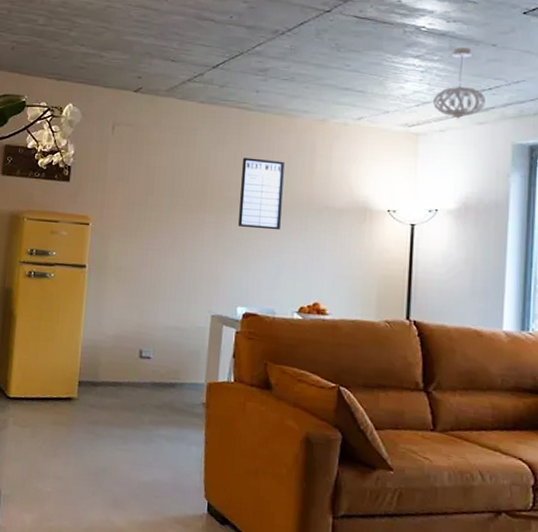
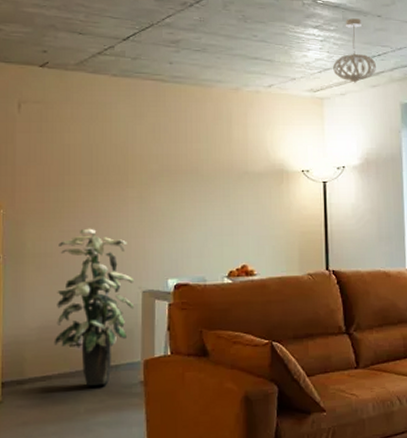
indoor plant: none [126,248,205,400] -> present [54,228,135,386]
writing board: present [238,157,286,231] -> none [161,129,205,199]

